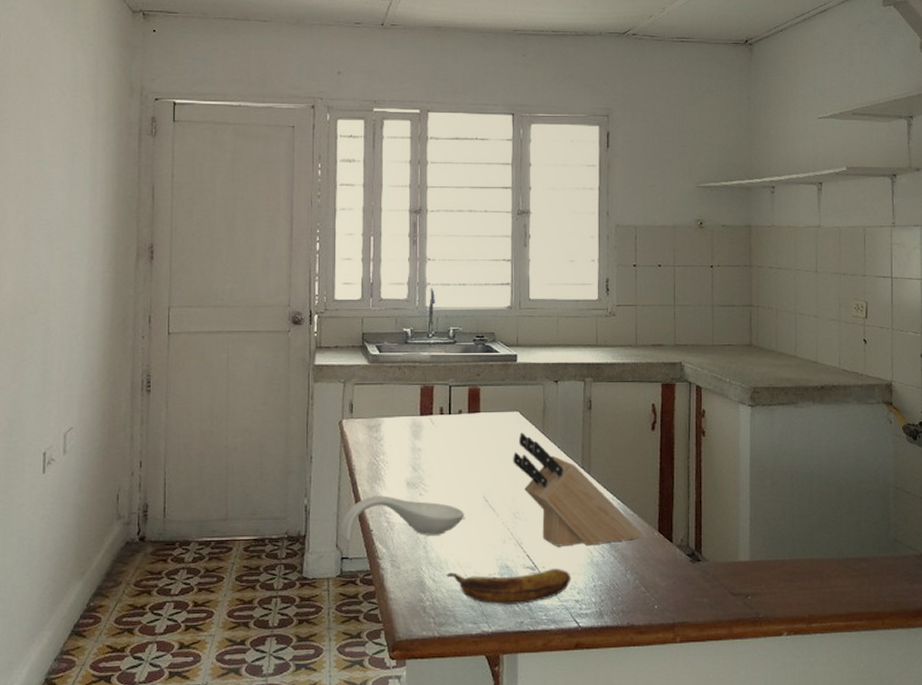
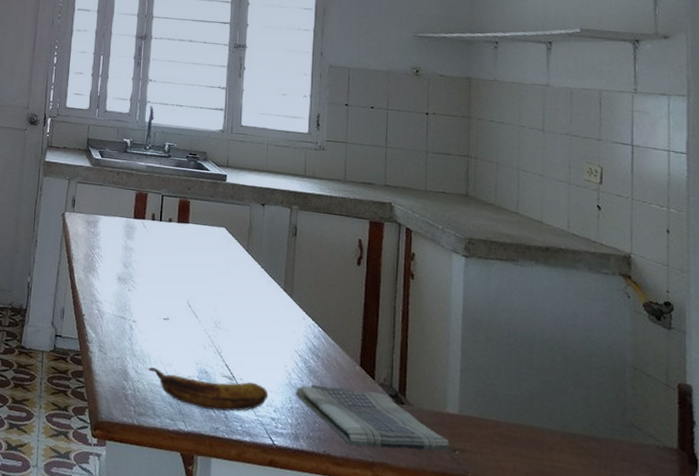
spoon rest: present [340,495,464,542] -> none [56,284,169,331]
knife block: present [513,432,643,547] -> none [217,248,343,370]
dish towel: none [598,554,744,611] -> present [295,385,451,451]

